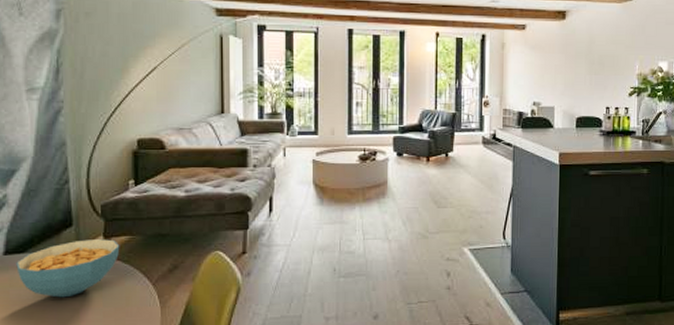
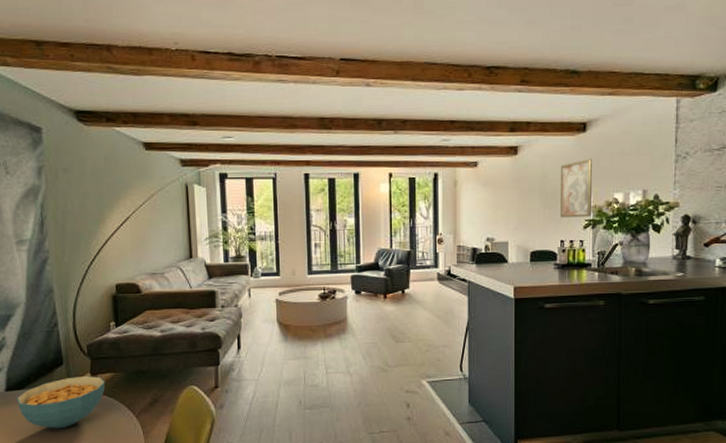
wall art: none [606,26,638,85] -> present [560,158,592,218]

